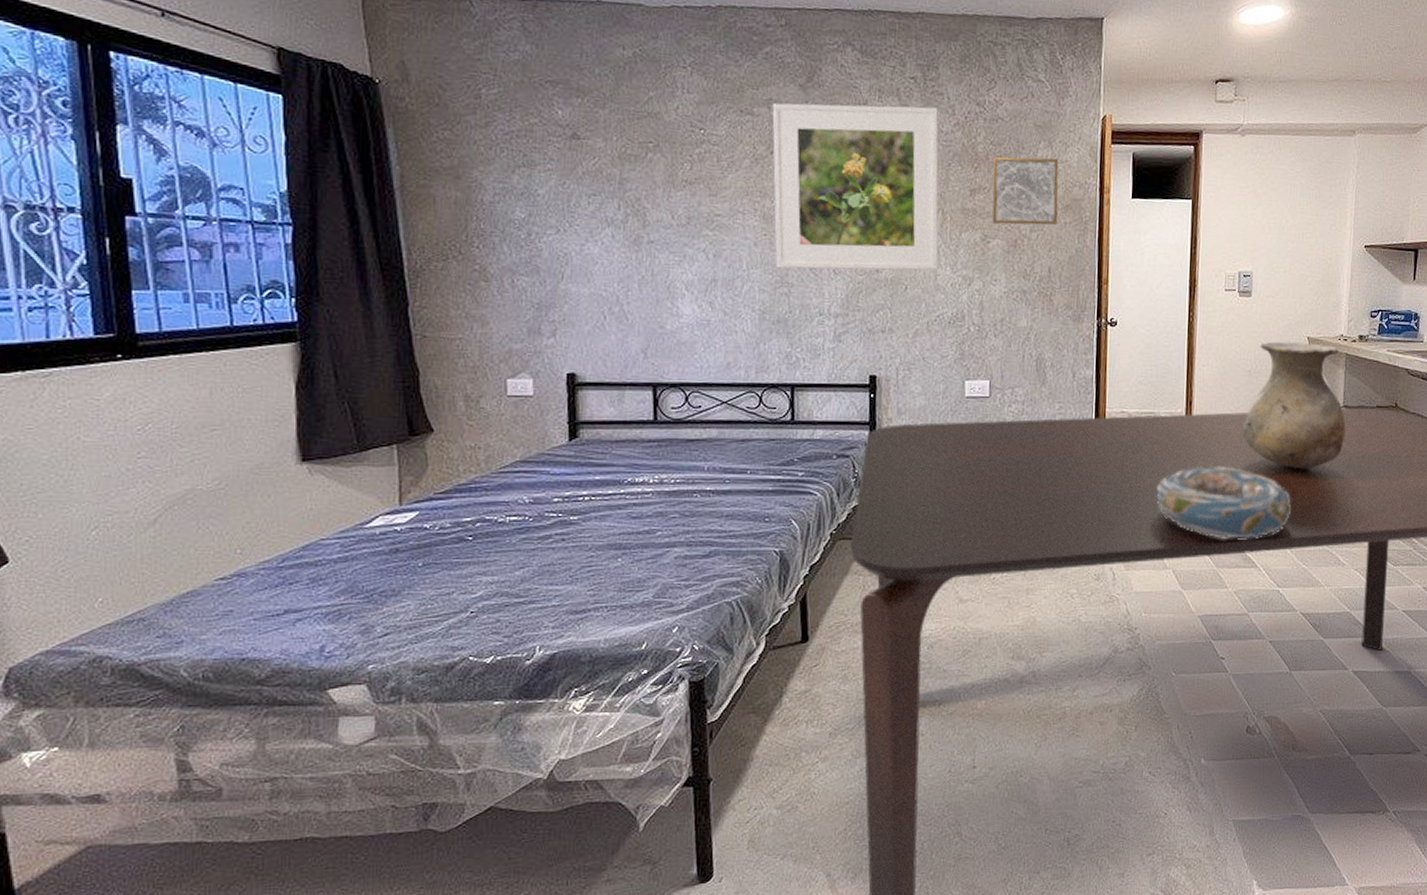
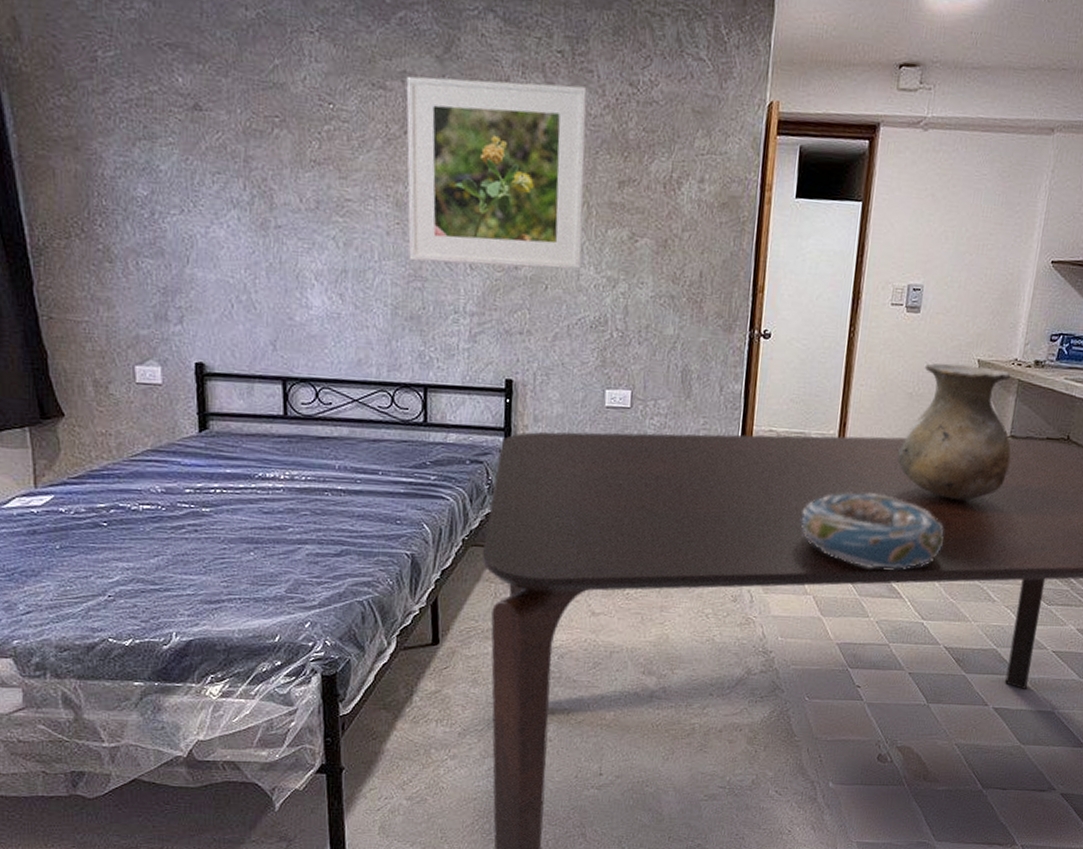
wall art: present [992,157,1059,226] -> none [641,146,718,225]

